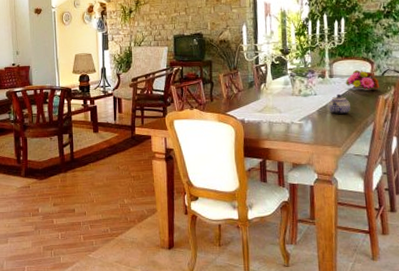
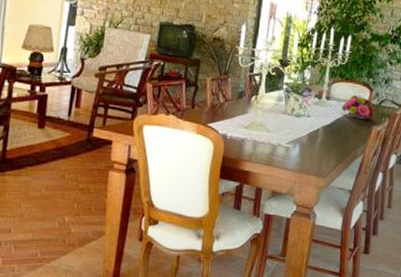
teapot: present [328,93,351,115] -> none [319,118,343,143]

